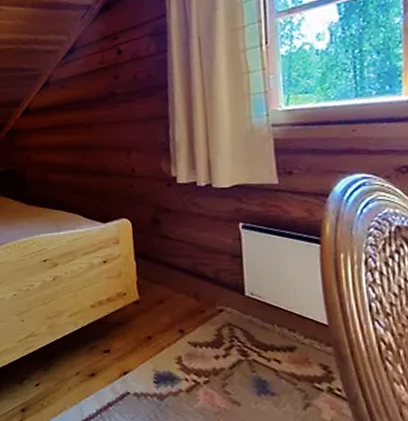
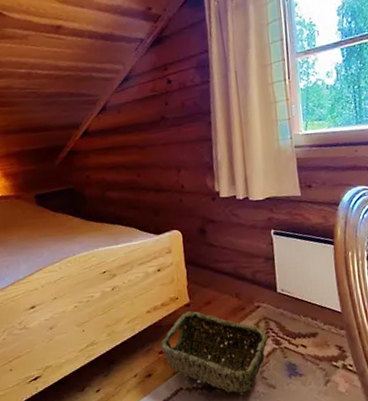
woven basket: none [105,309,232,406] -> present [160,311,268,394]

